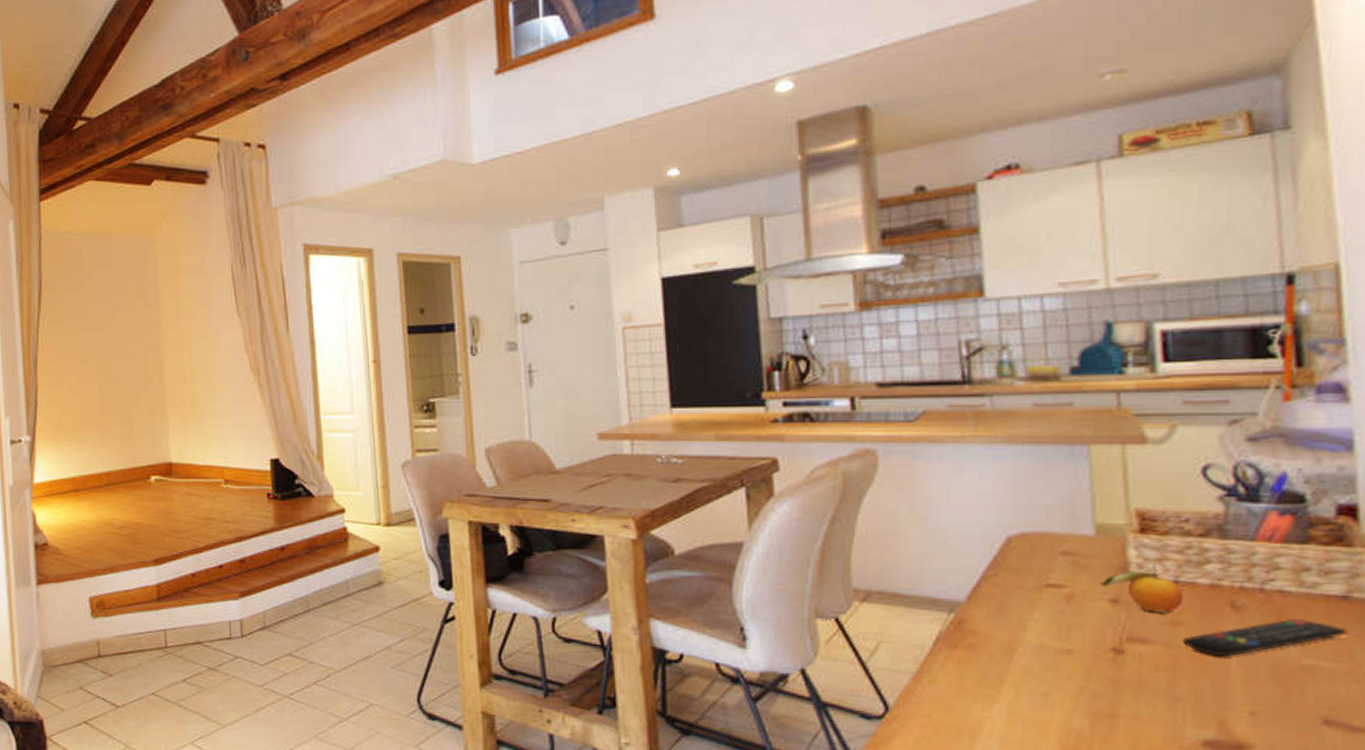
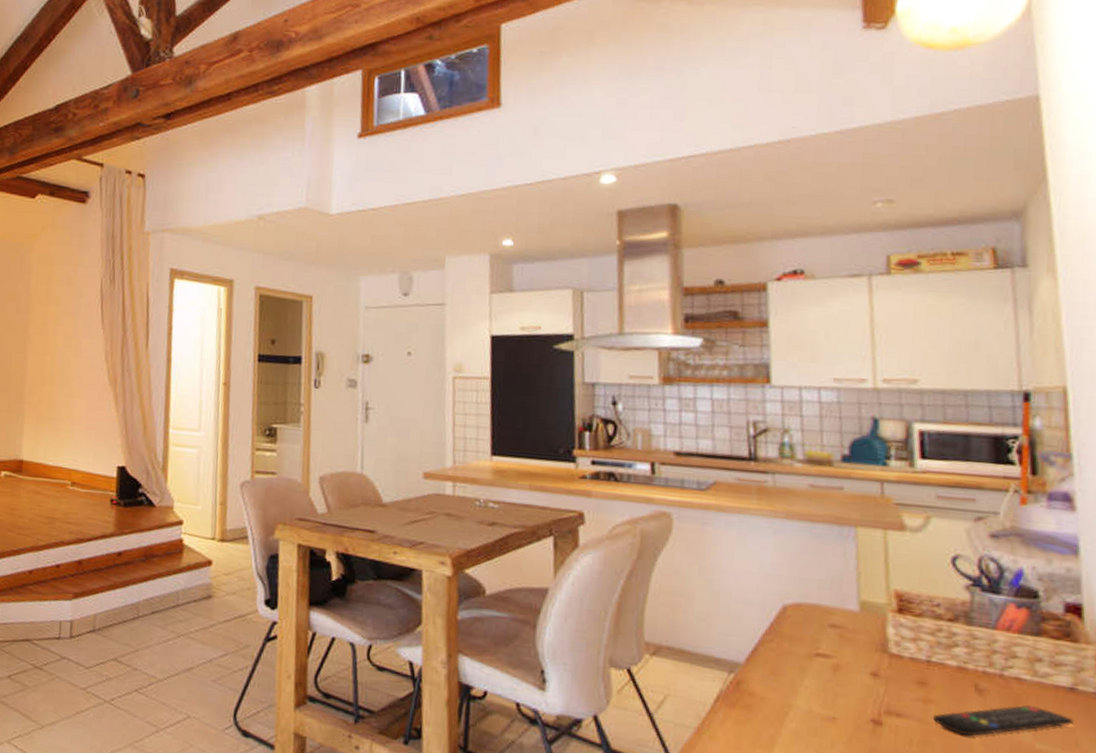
fruit: present [1098,564,1183,613] -> none [861,643,934,690]

